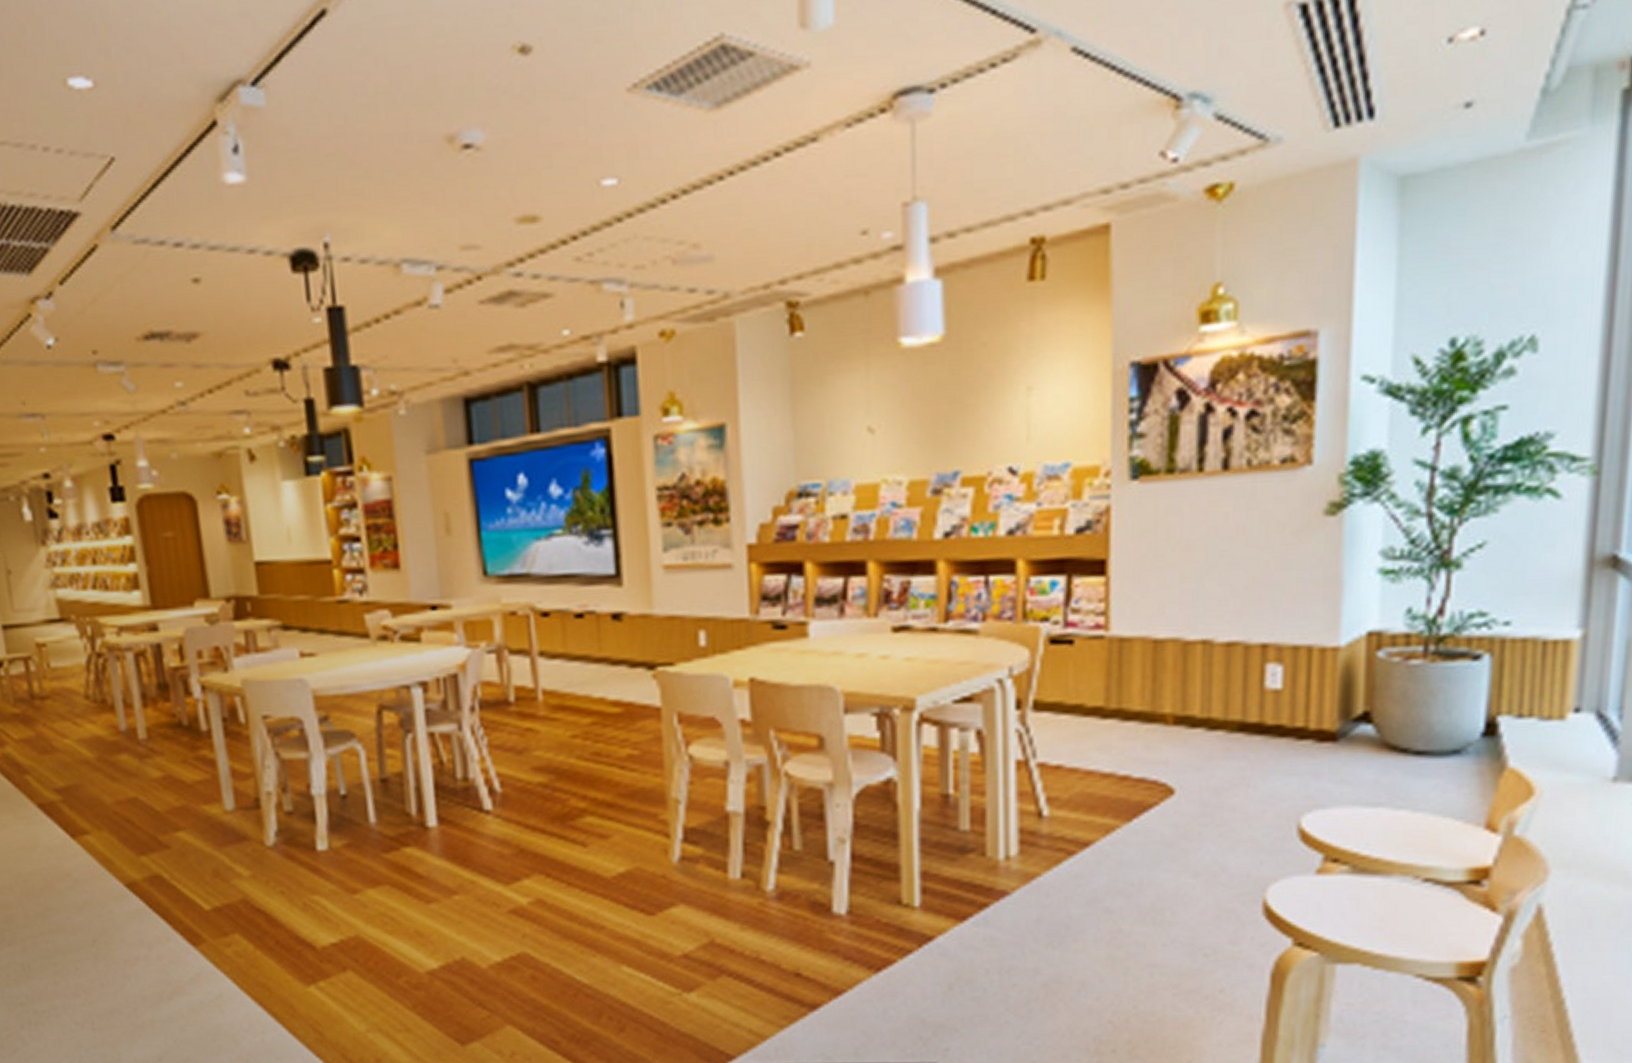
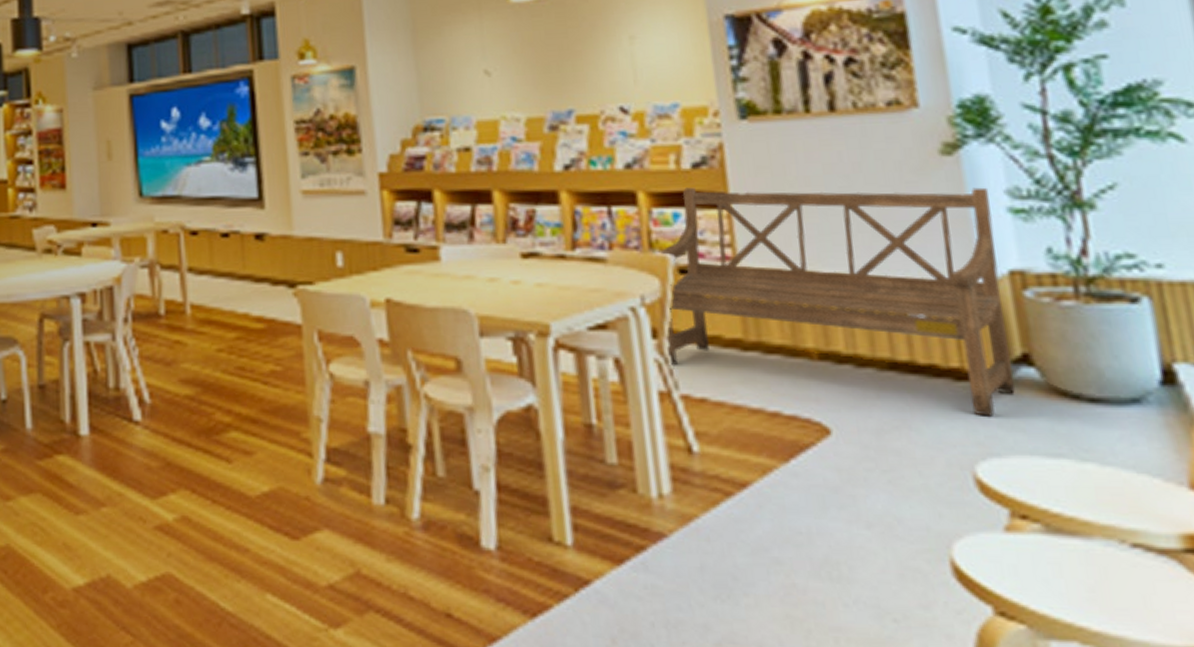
bench: none [1028,548,1365,772] -> present [657,187,1015,416]

